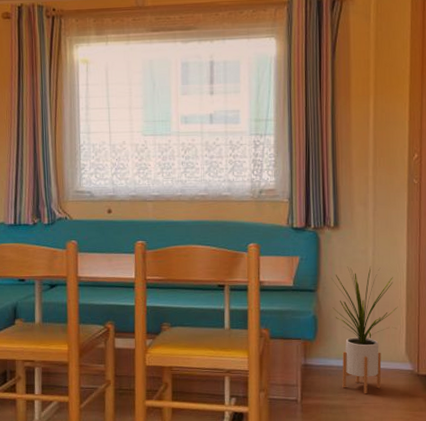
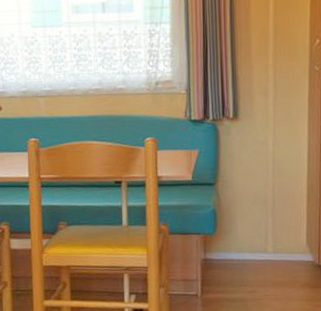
house plant: present [332,266,398,394] -> none [231,157,299,287]

